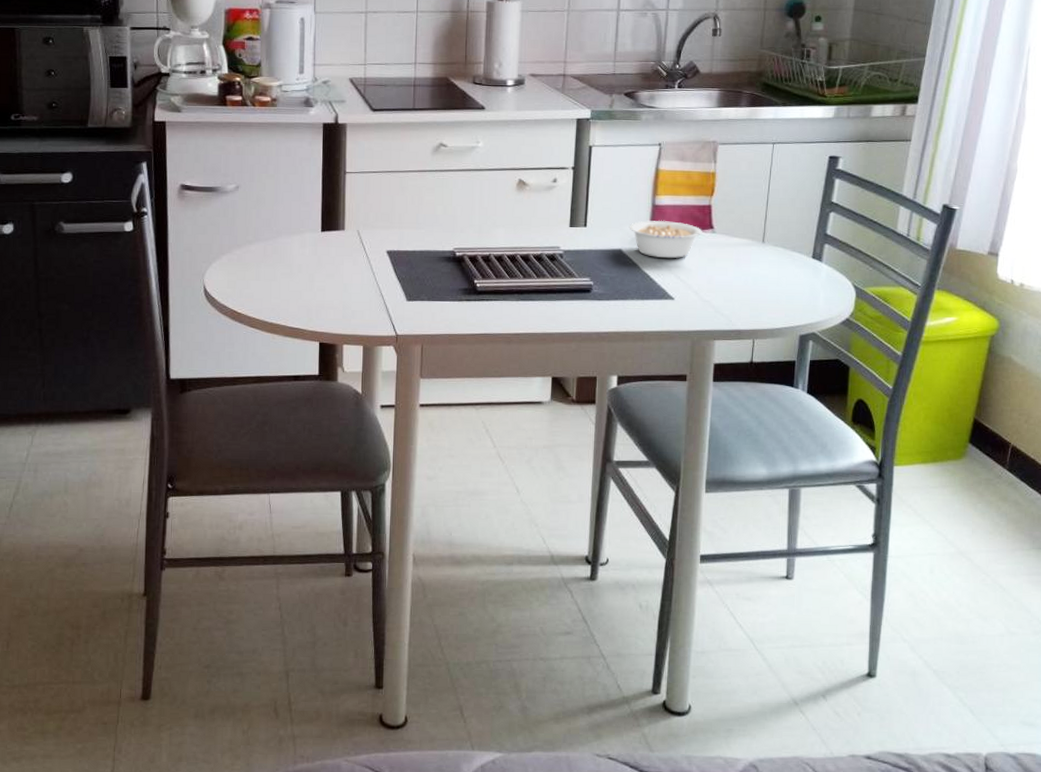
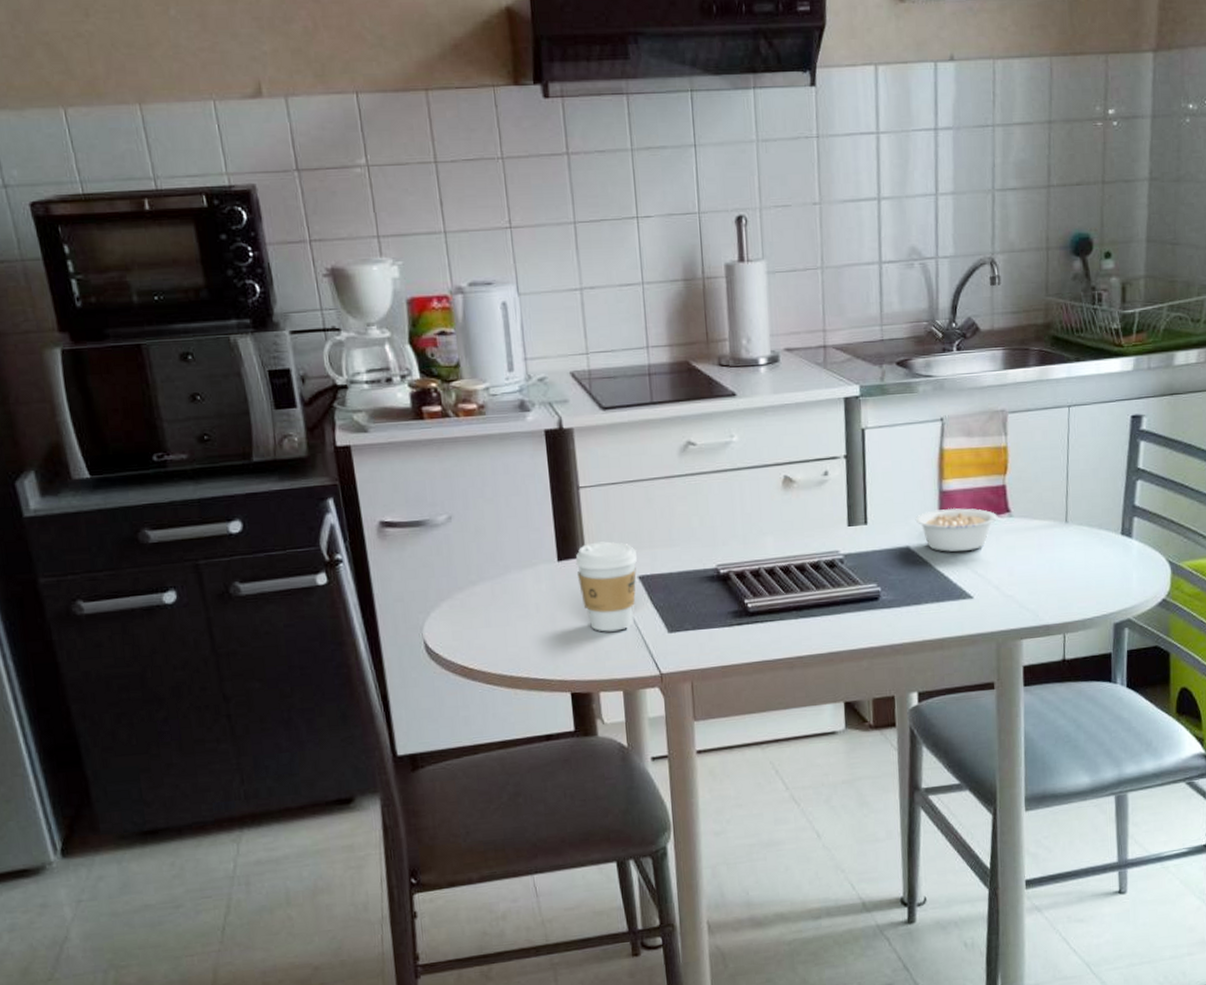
coffee cup: none [336,219,388,295] -> present [575,541,638,632]

